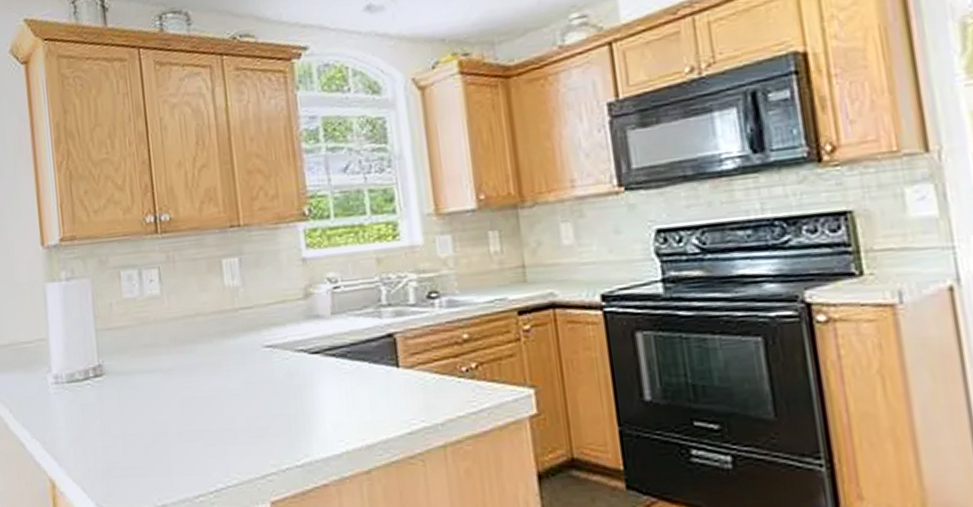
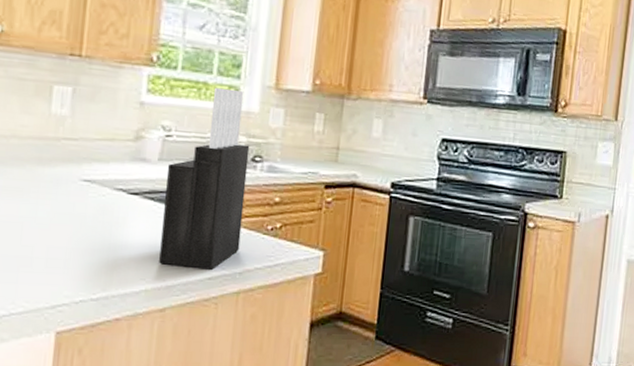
knife block: none [342,225,436,424] -> present [159,87,250,270]

